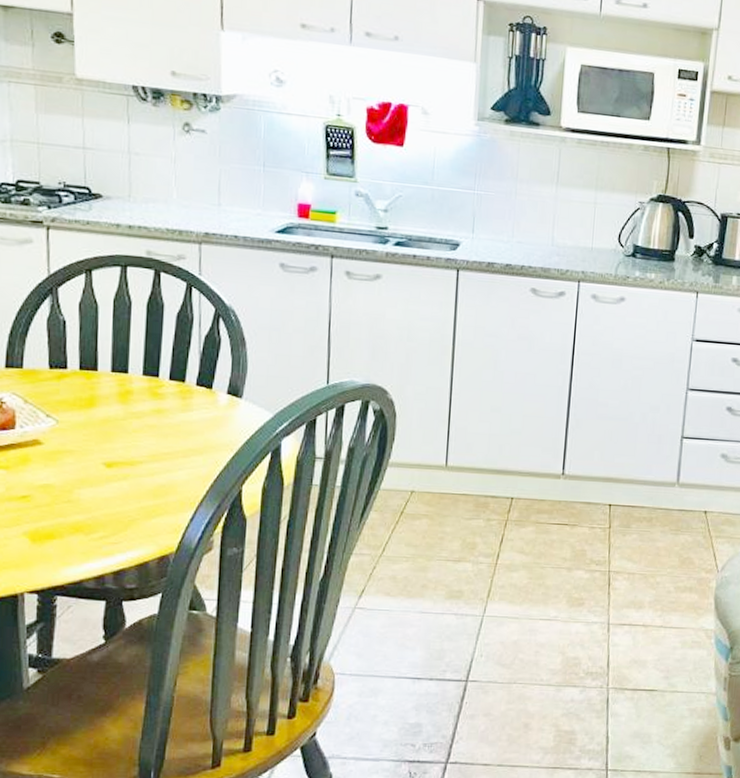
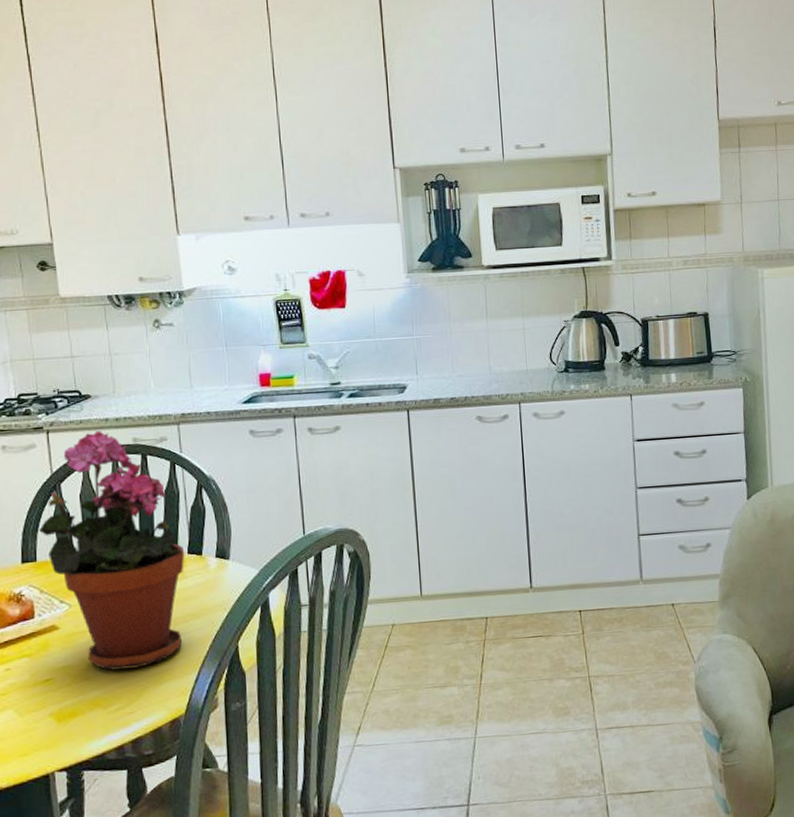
potted plant: none [29,236,193,498] -> present [39,431,185,670]

